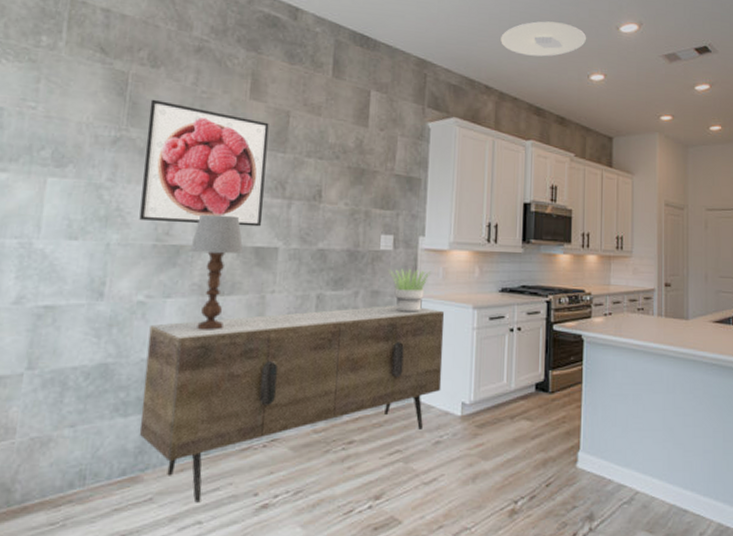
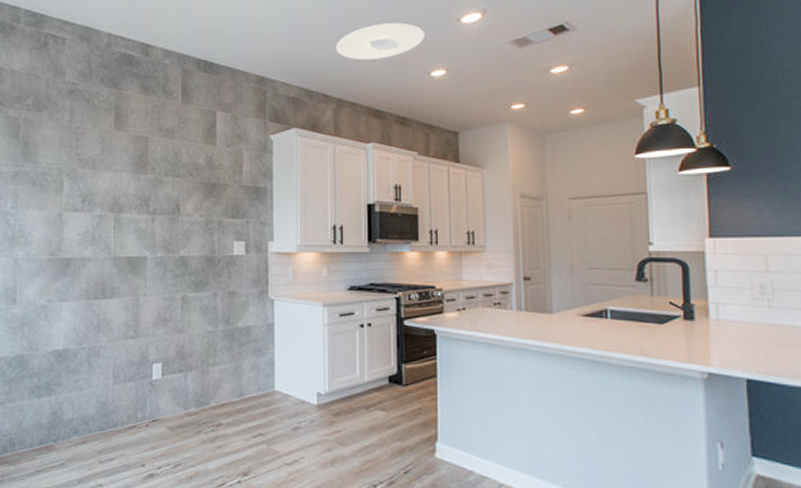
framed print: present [139,99,269,227] -> none [37,138,132,240]
sideboard: present [139,305,445,503] -> none [50,304,297,469]
table lamp: present [189,214,243,330] -> none [76,231,119,328]
potted plant: present [387,268,432,312] -> none [241,271,282,311]

